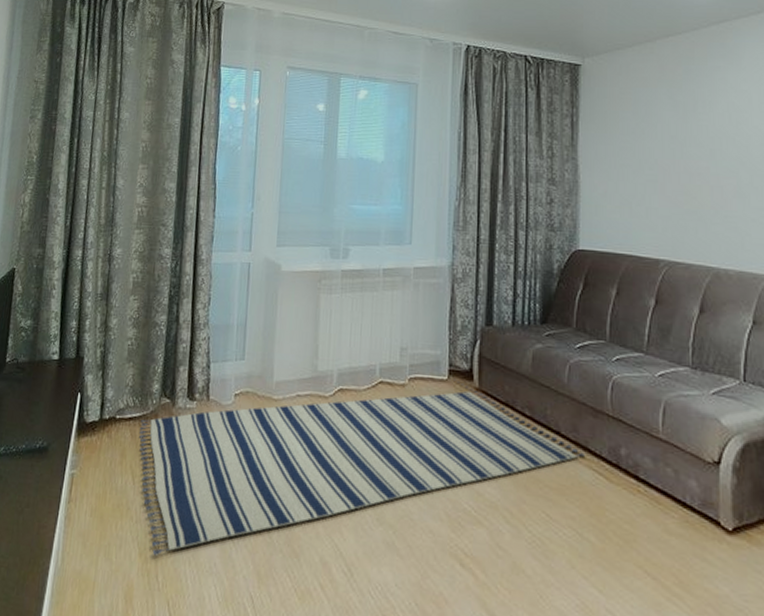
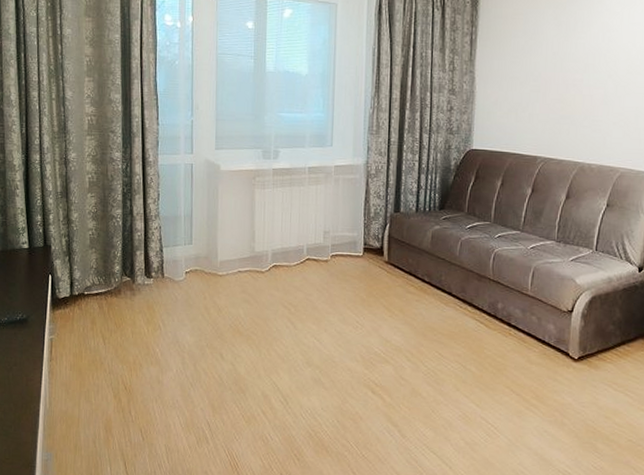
rug: present [139,379,586,556] -> none [105,255,471,397]

